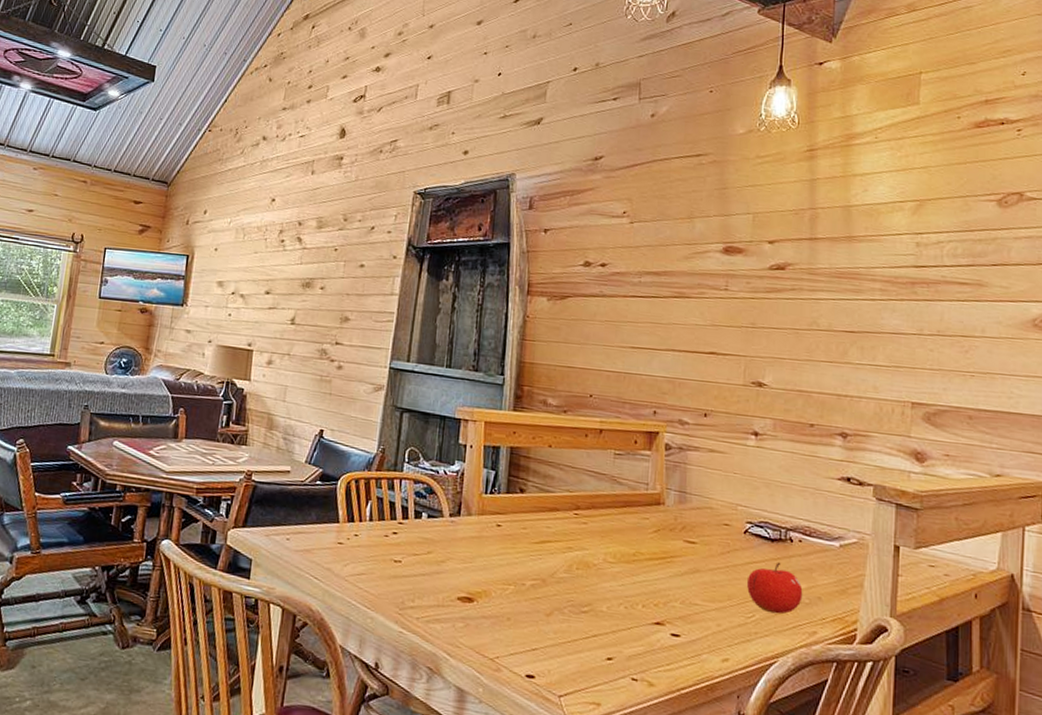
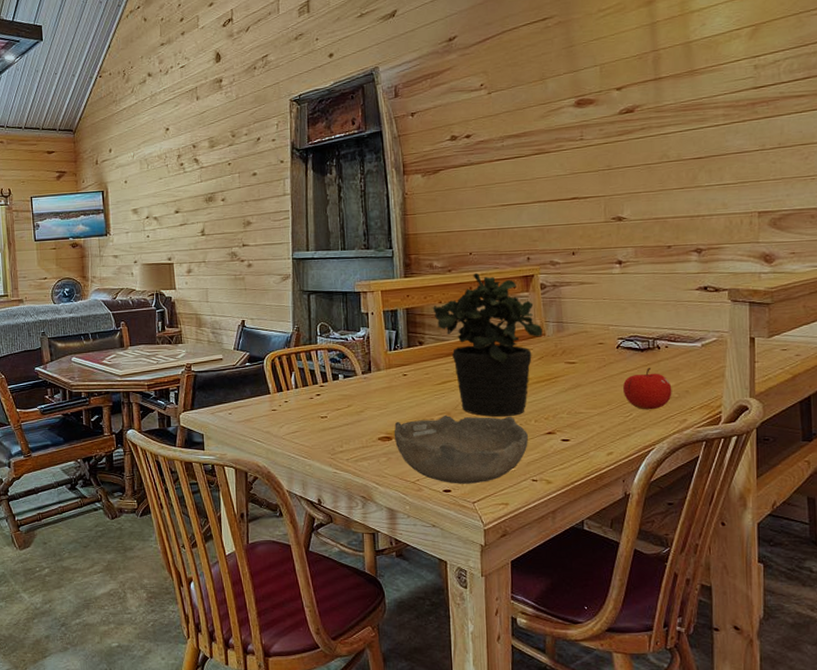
bowl: none [476,581,634,673] -> present [394,416,529,484]
potted plant: none [540,419,662,596] -> present [432,273,543,417]

